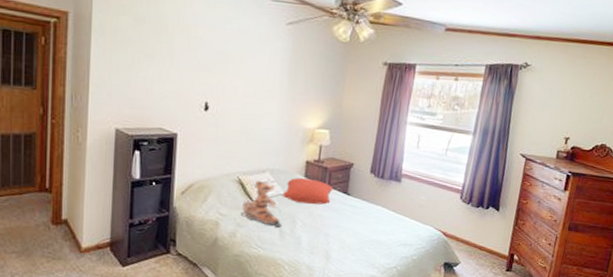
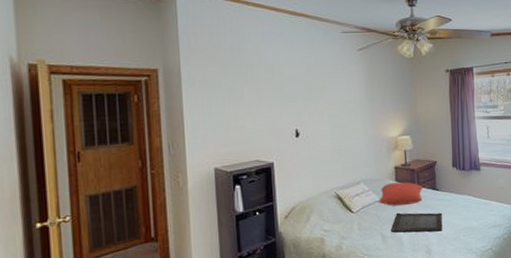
teddy bear: present [241,180,283,227] -> none [343,191,383,233]
serving tray: none [290,210,349,239] -> present [390,212,443,233]

